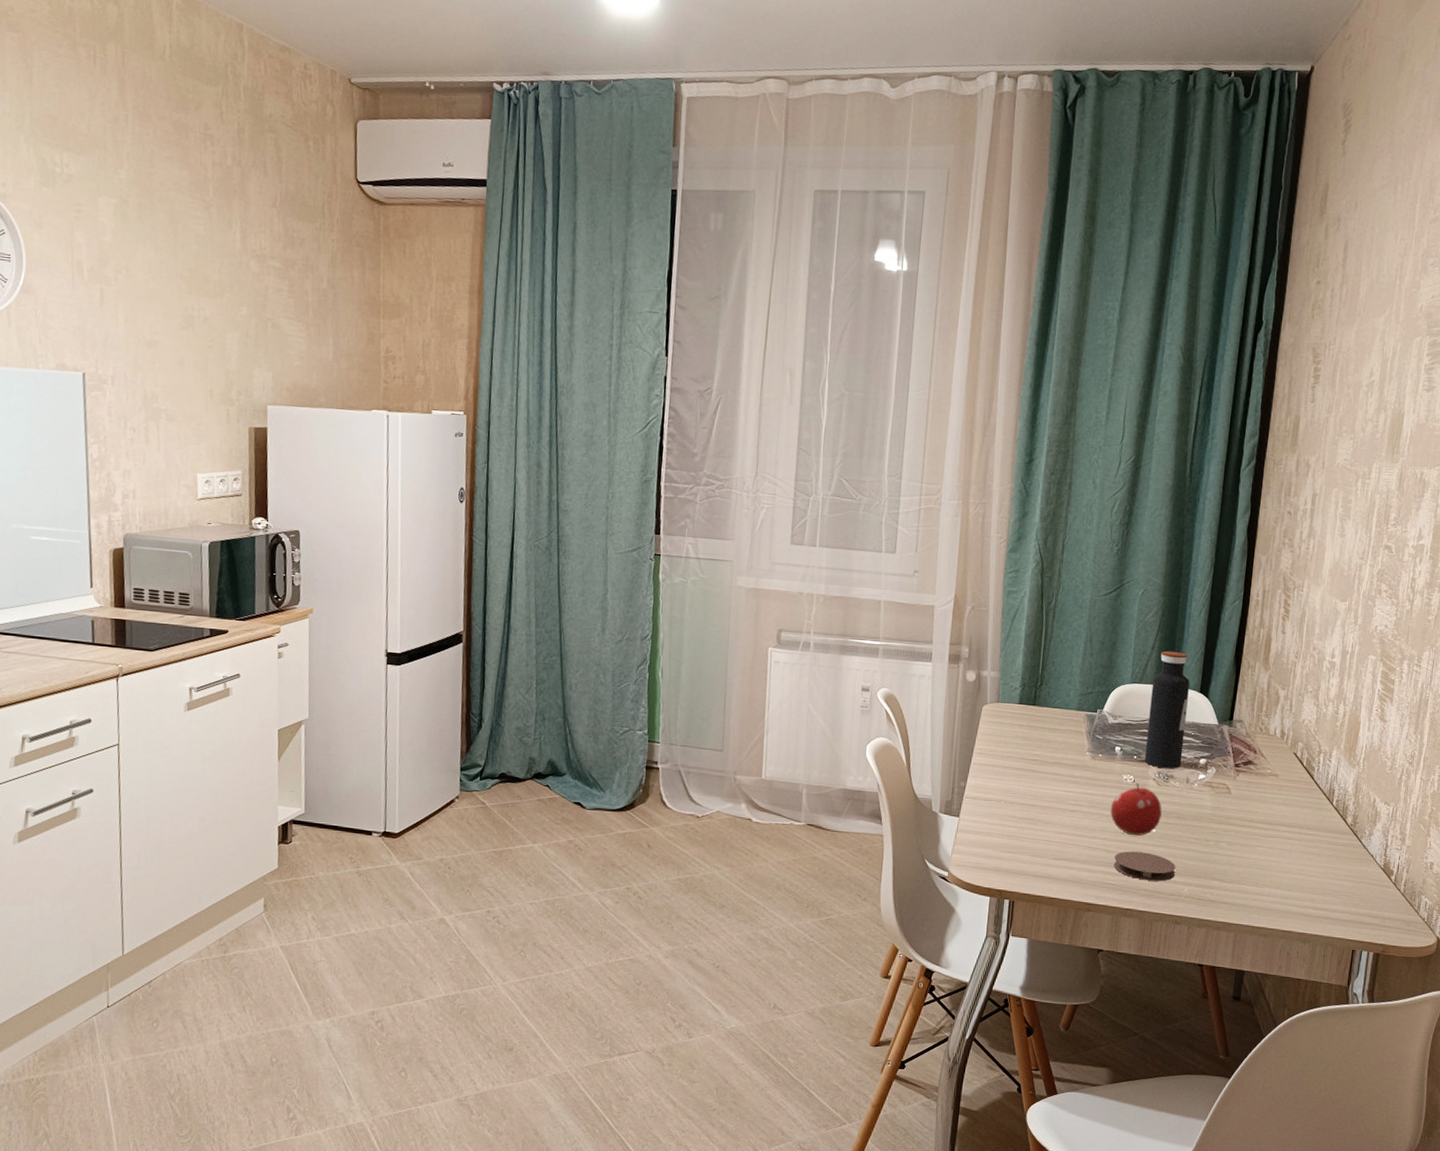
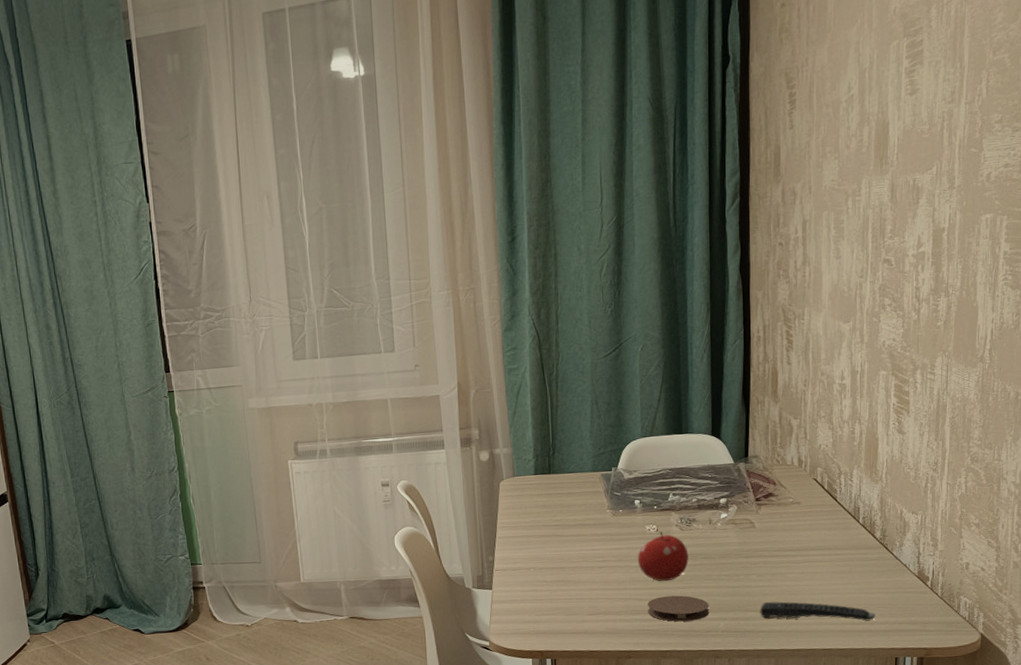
water bottle: present [1145,650,1190,769] -> none [663,399,702,514]
remote control: none [1225,872,1338,908] -> present [760,601,875,621]

